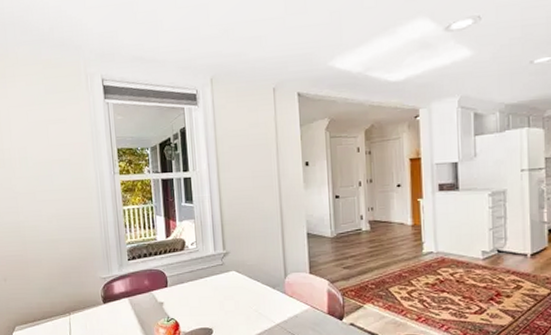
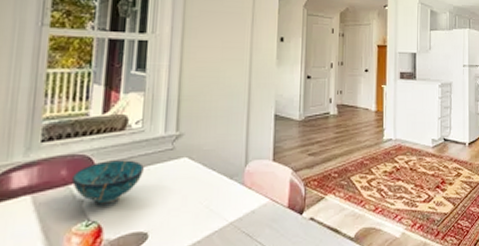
decorative bowl: none [152,273,203,306] -> present [71,160,144,204]

